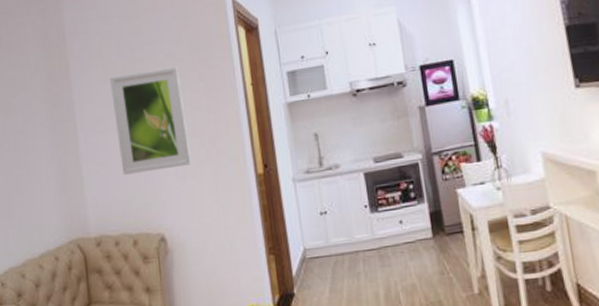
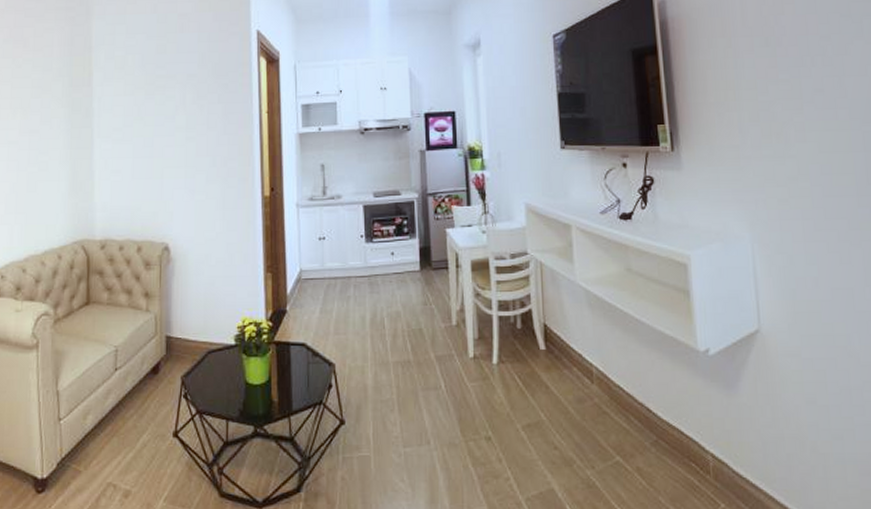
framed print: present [109,67,192,175] -> none [130,88,202,184]

